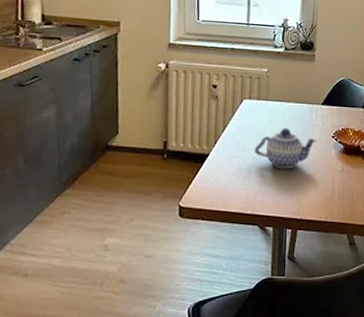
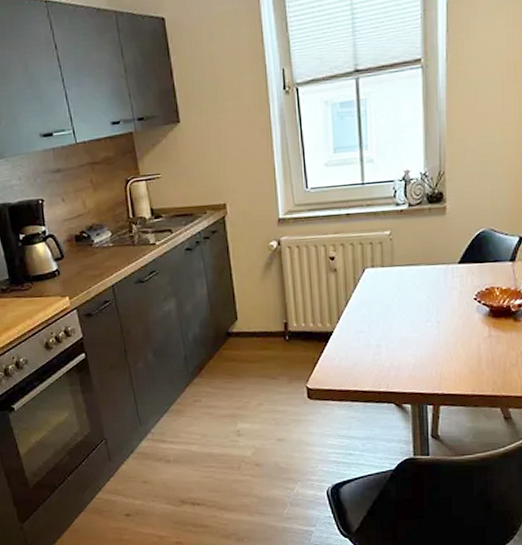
teapot: present [254,128,318,169] -> none [382,295,456,341]

